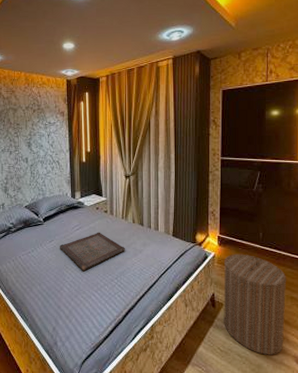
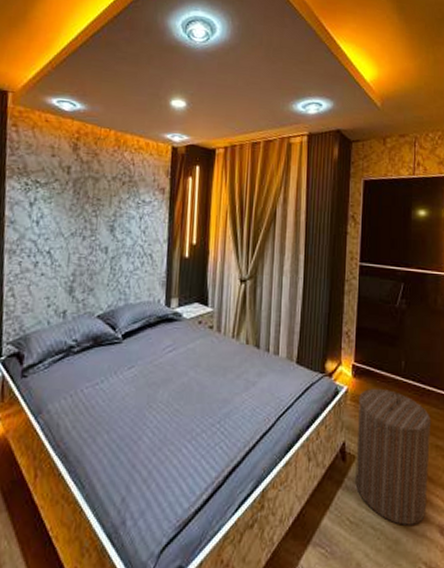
serving tray: present [60,232,125,271] -> none [142,355,234,412]

